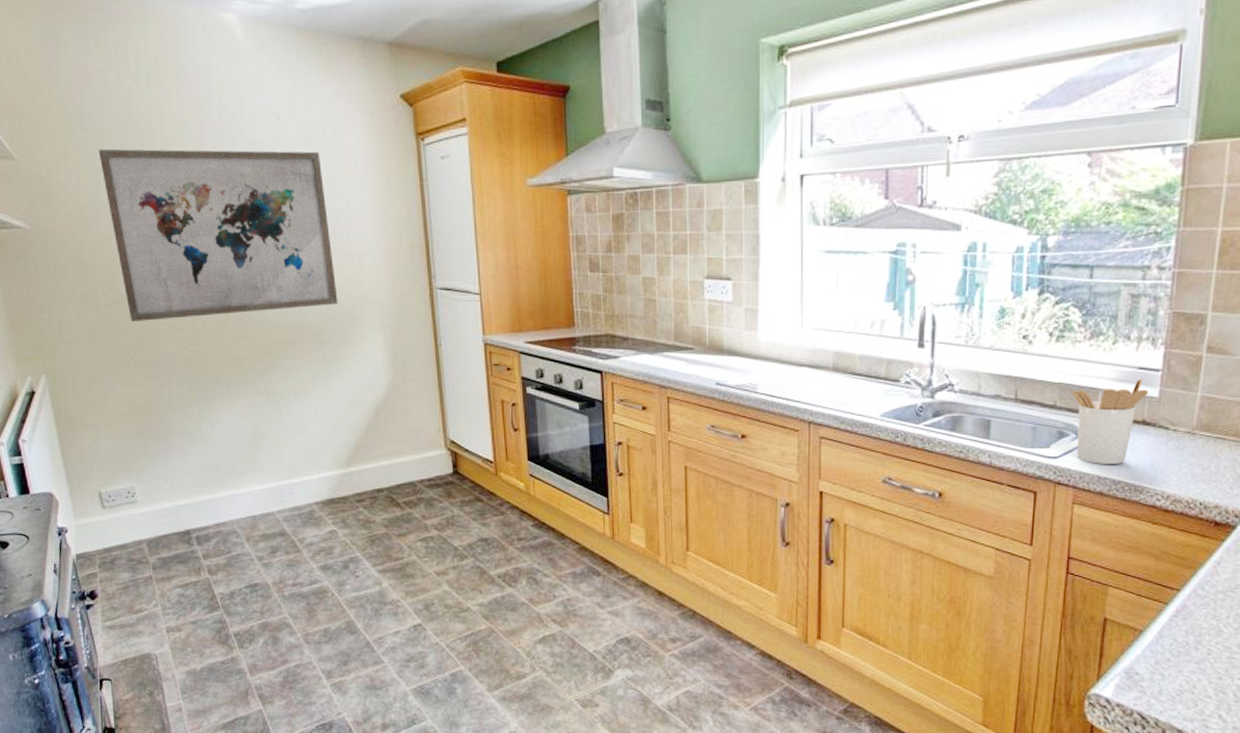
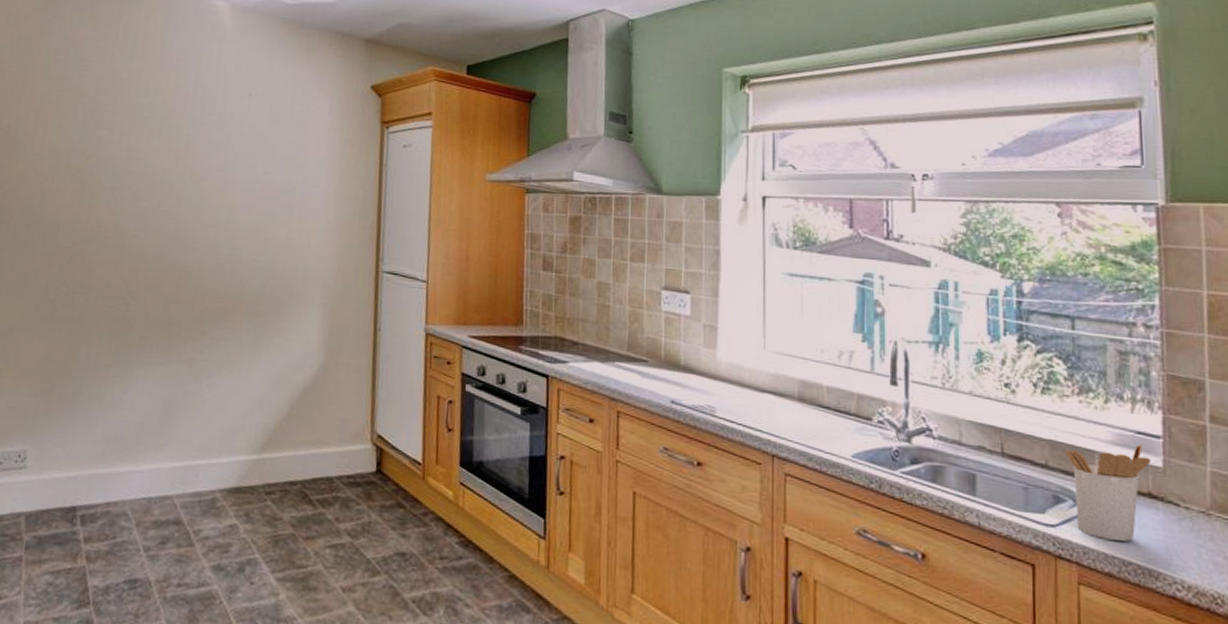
wall art: present [98,148,338,321] -> none [64,107,285,278]

